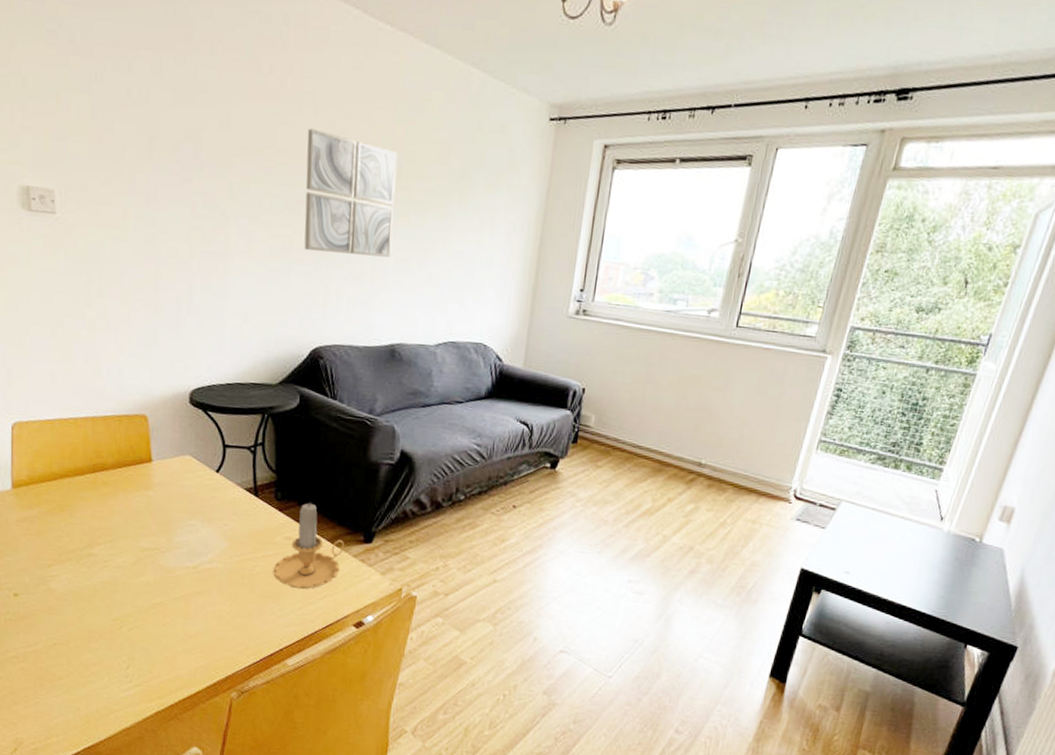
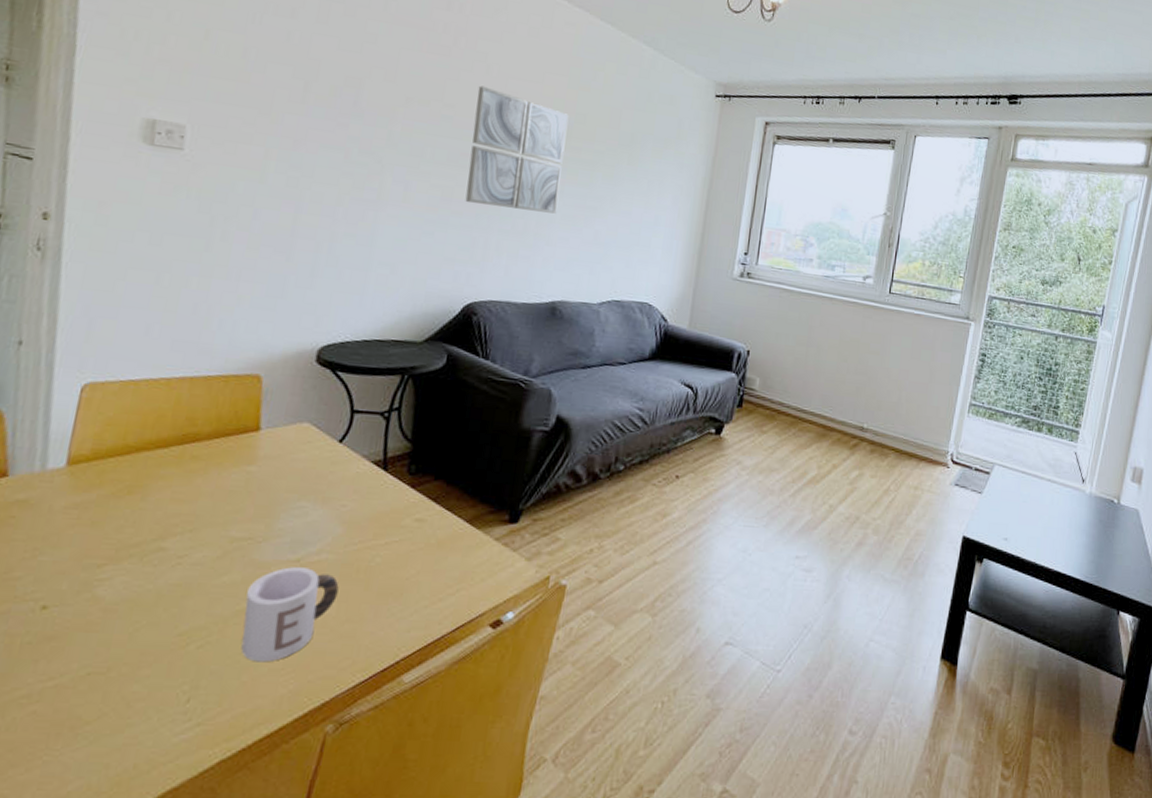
mug: none [159,572,229,644] -> present [241,567,339,663]
candle: present [273,501,344,589] -> none [396,475,486,582]

